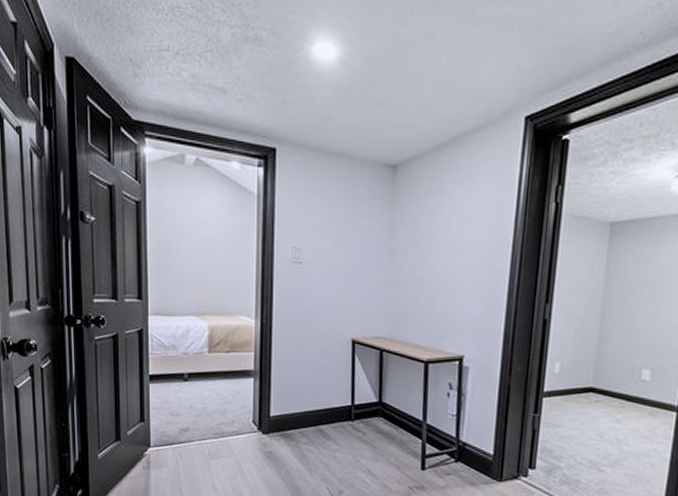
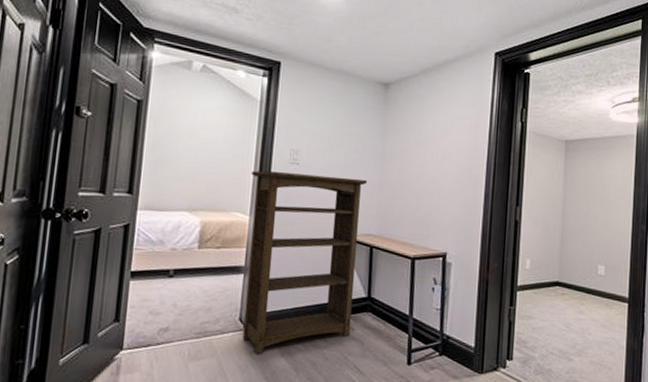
bookshelf: none [254,271,374,455] -> present [242,170,367,354]

